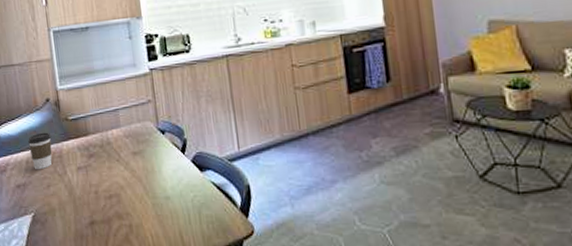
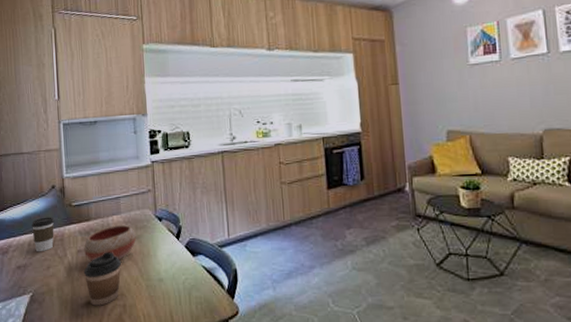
bowl: none [84,139,138,179] -> present [84,225,136,261]
coffee cup: none [85,168,125,226] -> present [83,252,121,306]

